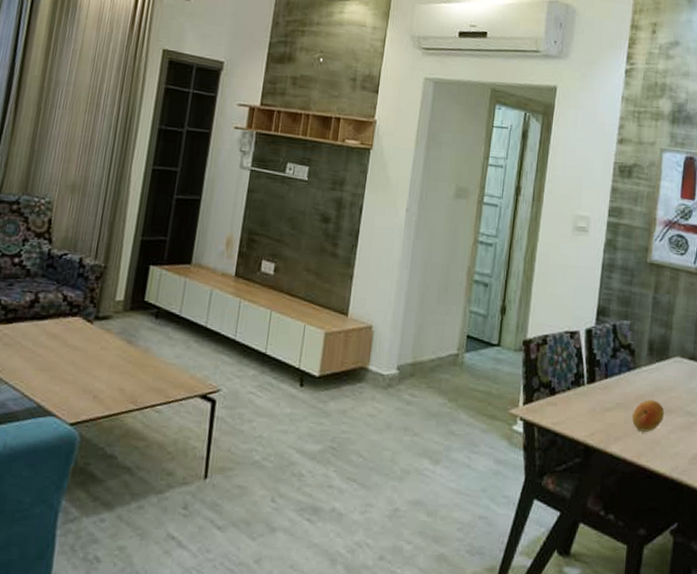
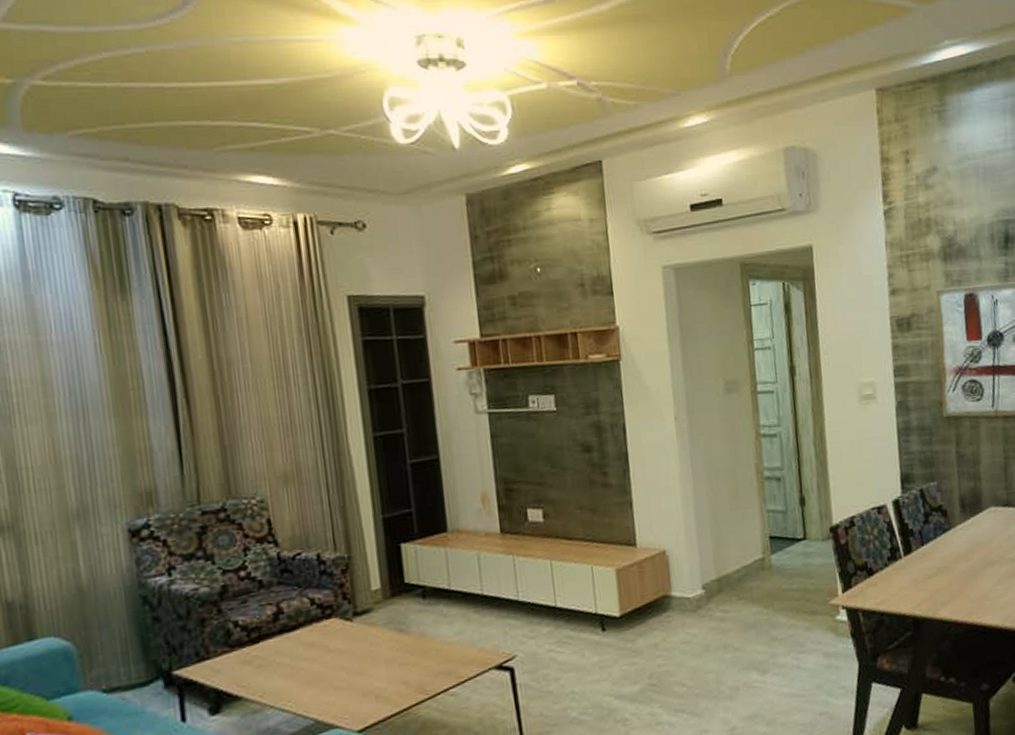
fruit: present [631,399,665,432] -> none [955,555,988,590]

